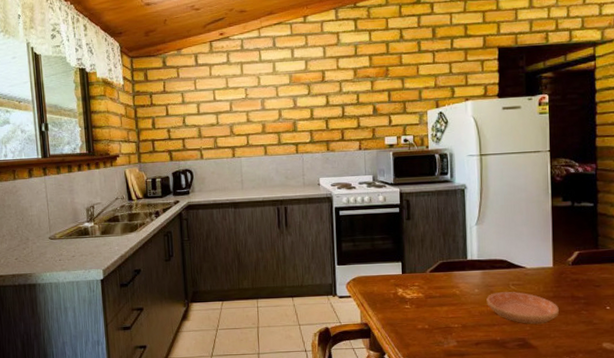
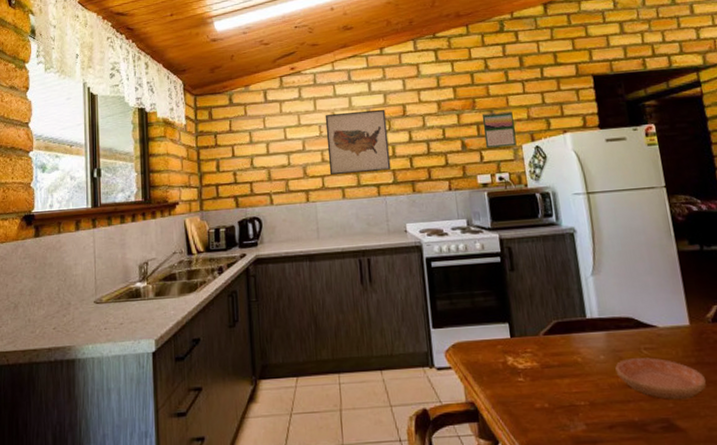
wall art: none [250,75,309,134] -> present [325,110,391,176]
calendar: none [393,79,423,113] -> present [481,111,517,149]

